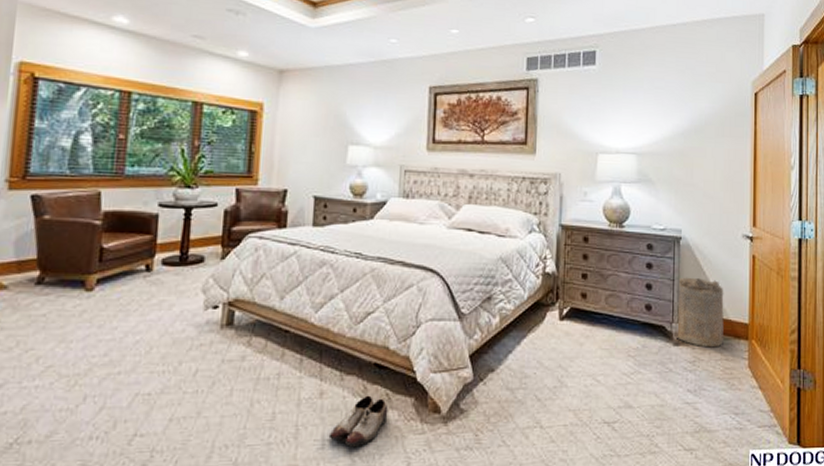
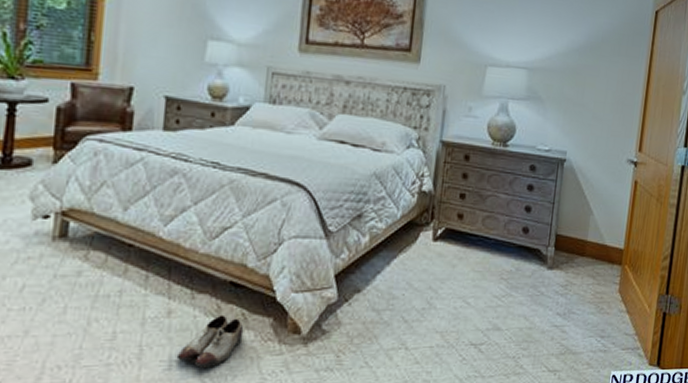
laundry hamper: present [676,277,724,348] -> none [550,200,603,272]

